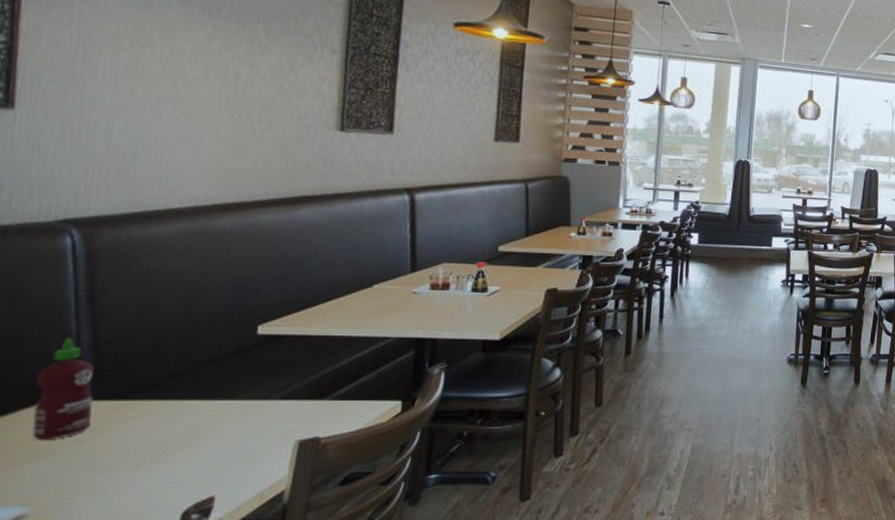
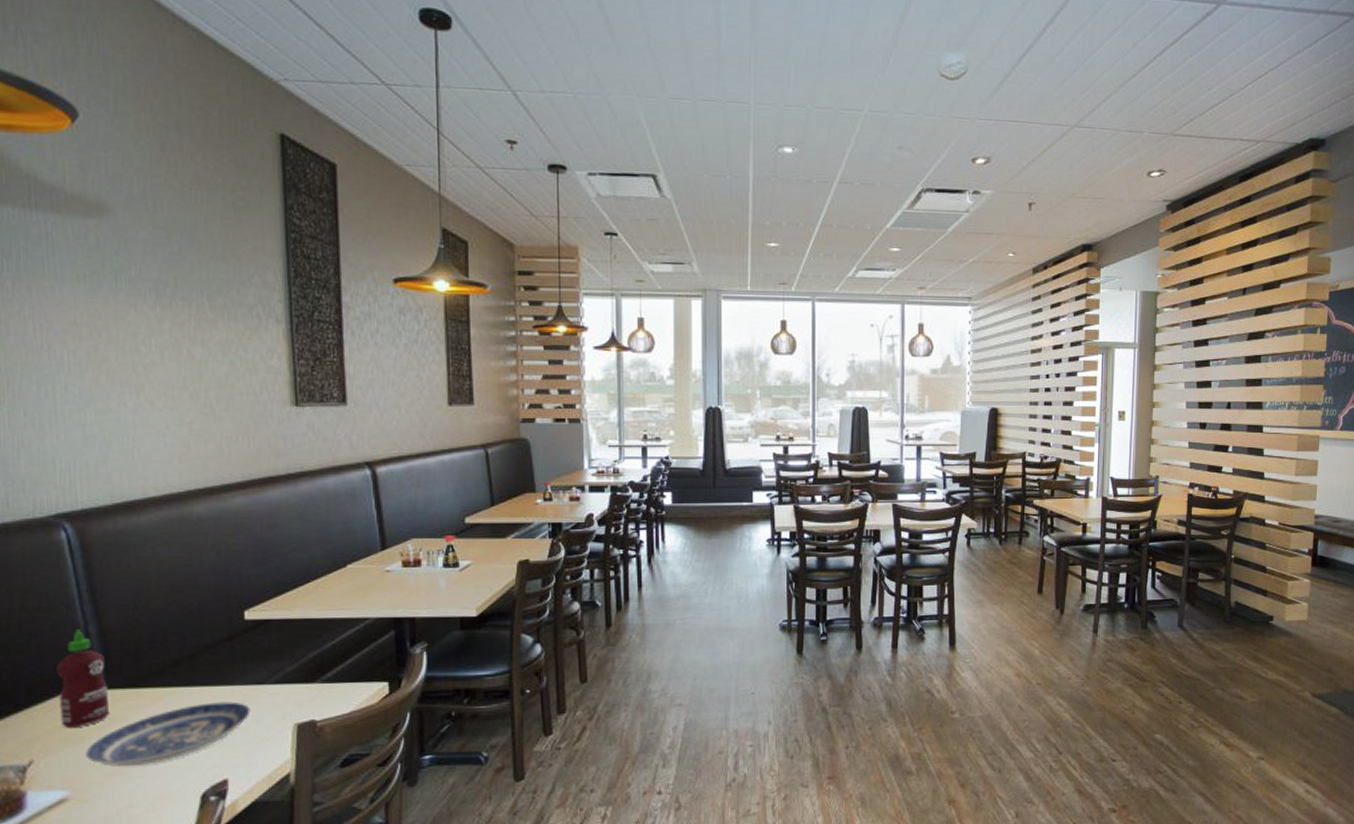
plate: none [55,416,251,483] -> present [86,701,251,767]

